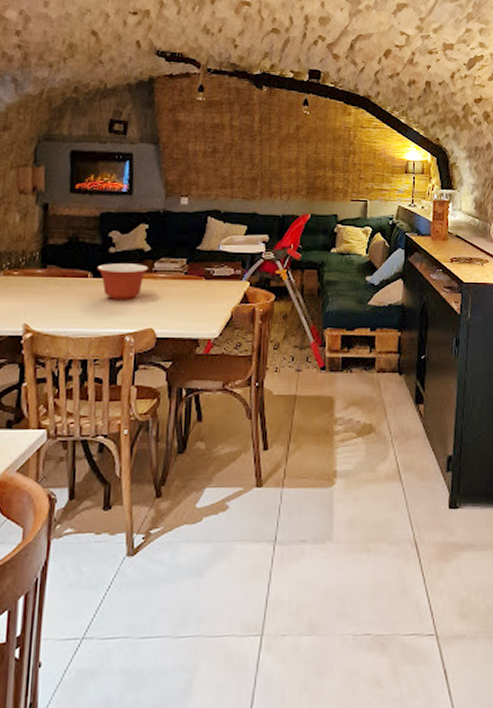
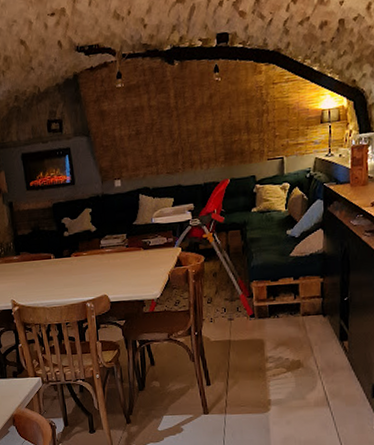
mixing bowl: present [97,263,148,301] -> none [57,243,96,275]

